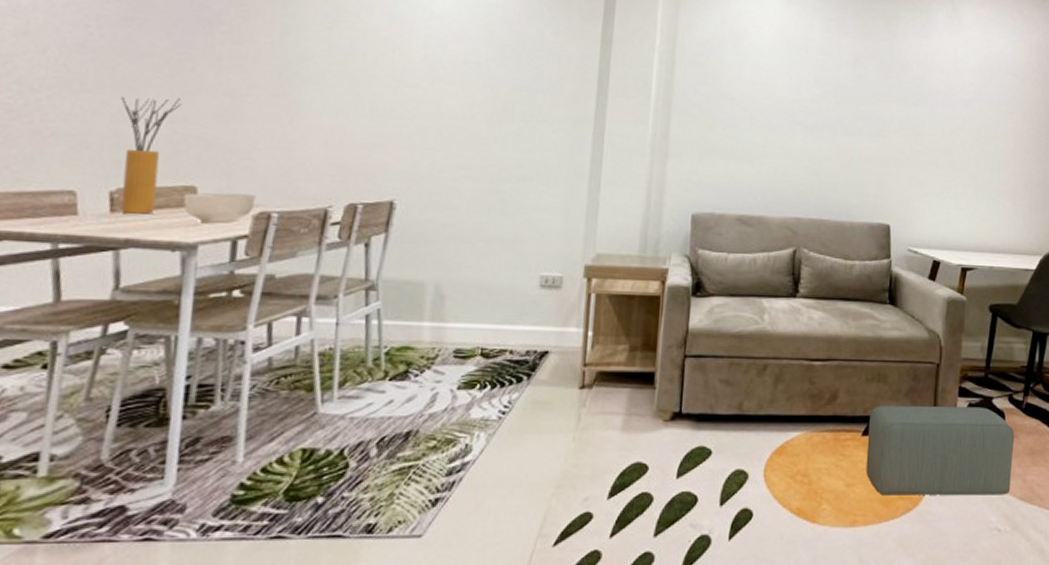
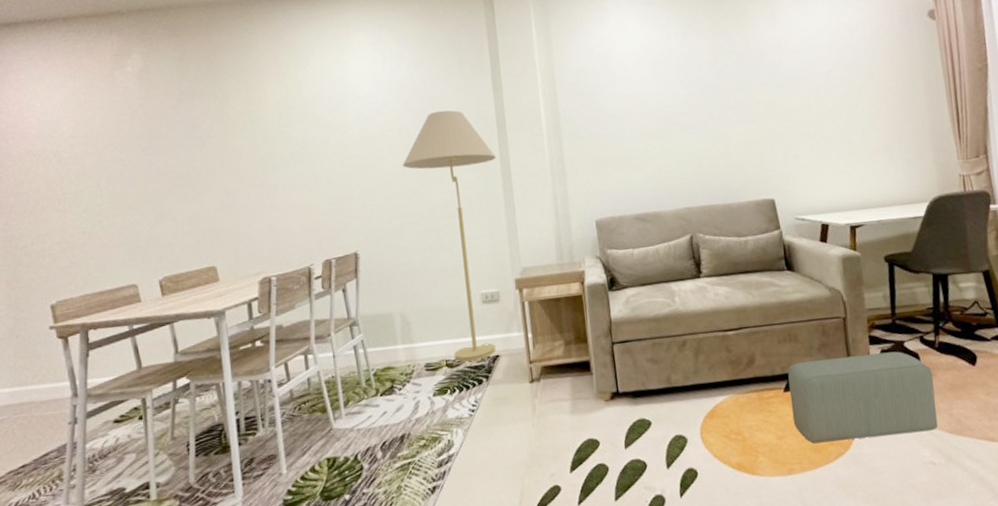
vase: present [121,96,182,214] -> none [153,201,194,295]
bowl: present [182,193,256,224] -> none [208,265,259,294]
floor lamp: none [472,52,590,354] -> present [402,110,496,362]

